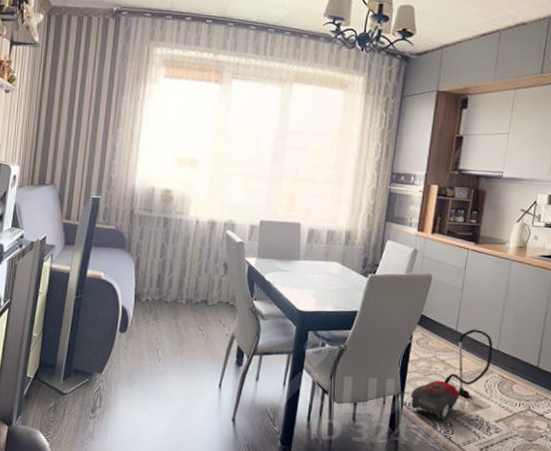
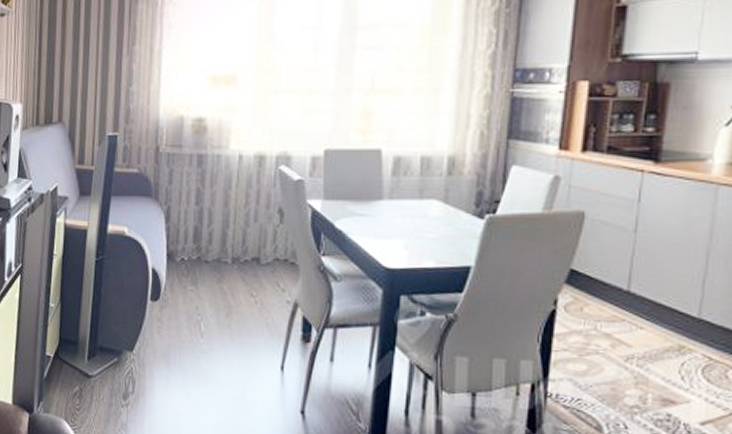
vacuum cleaner: present [411,329,493,421] -> none [559,288,691,420]

